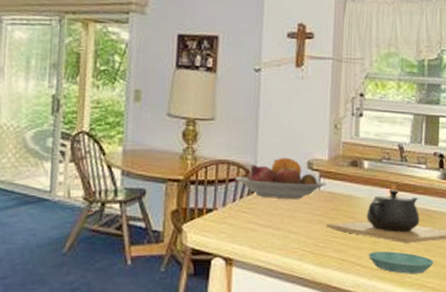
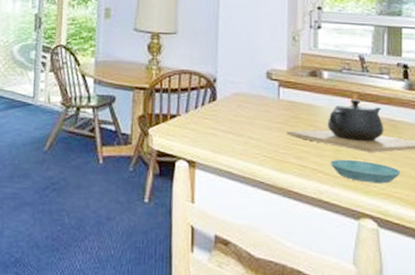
fruit bowl: present [235,157,326,199] -> none [197,67,286,107]

